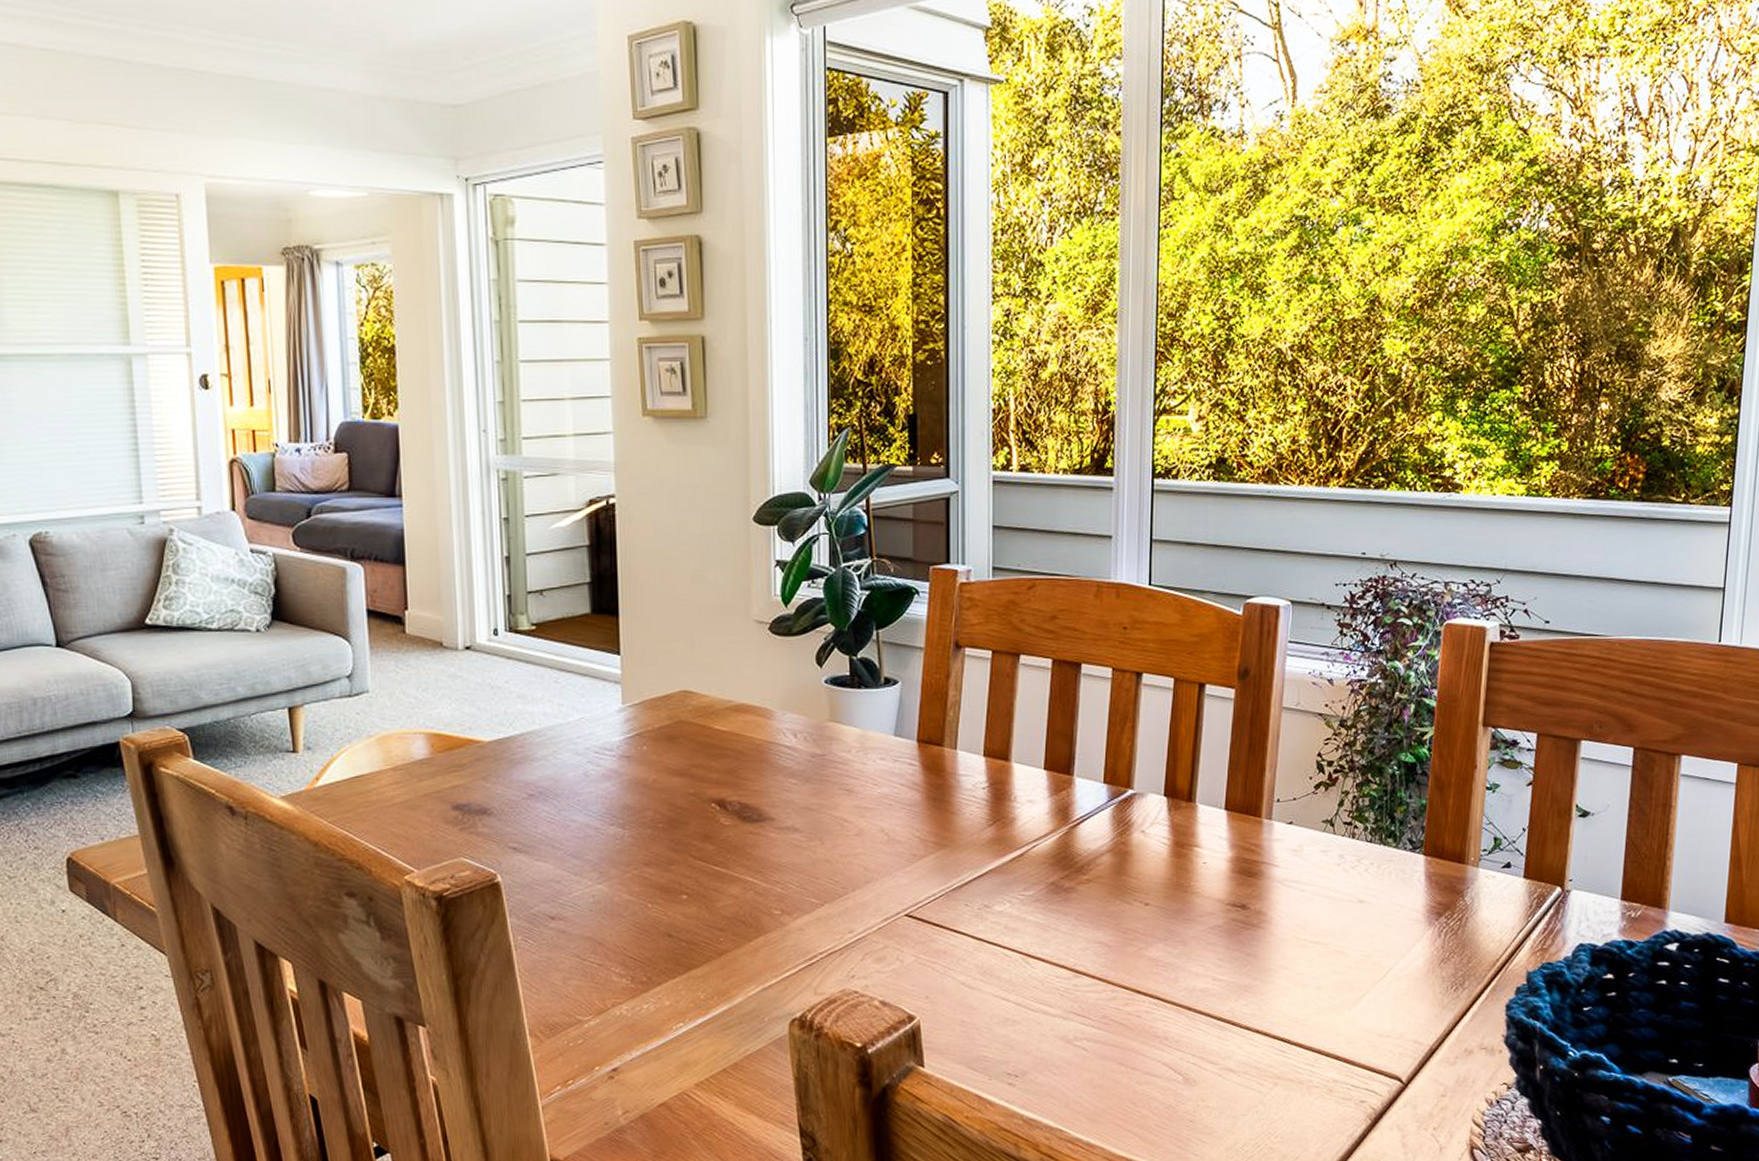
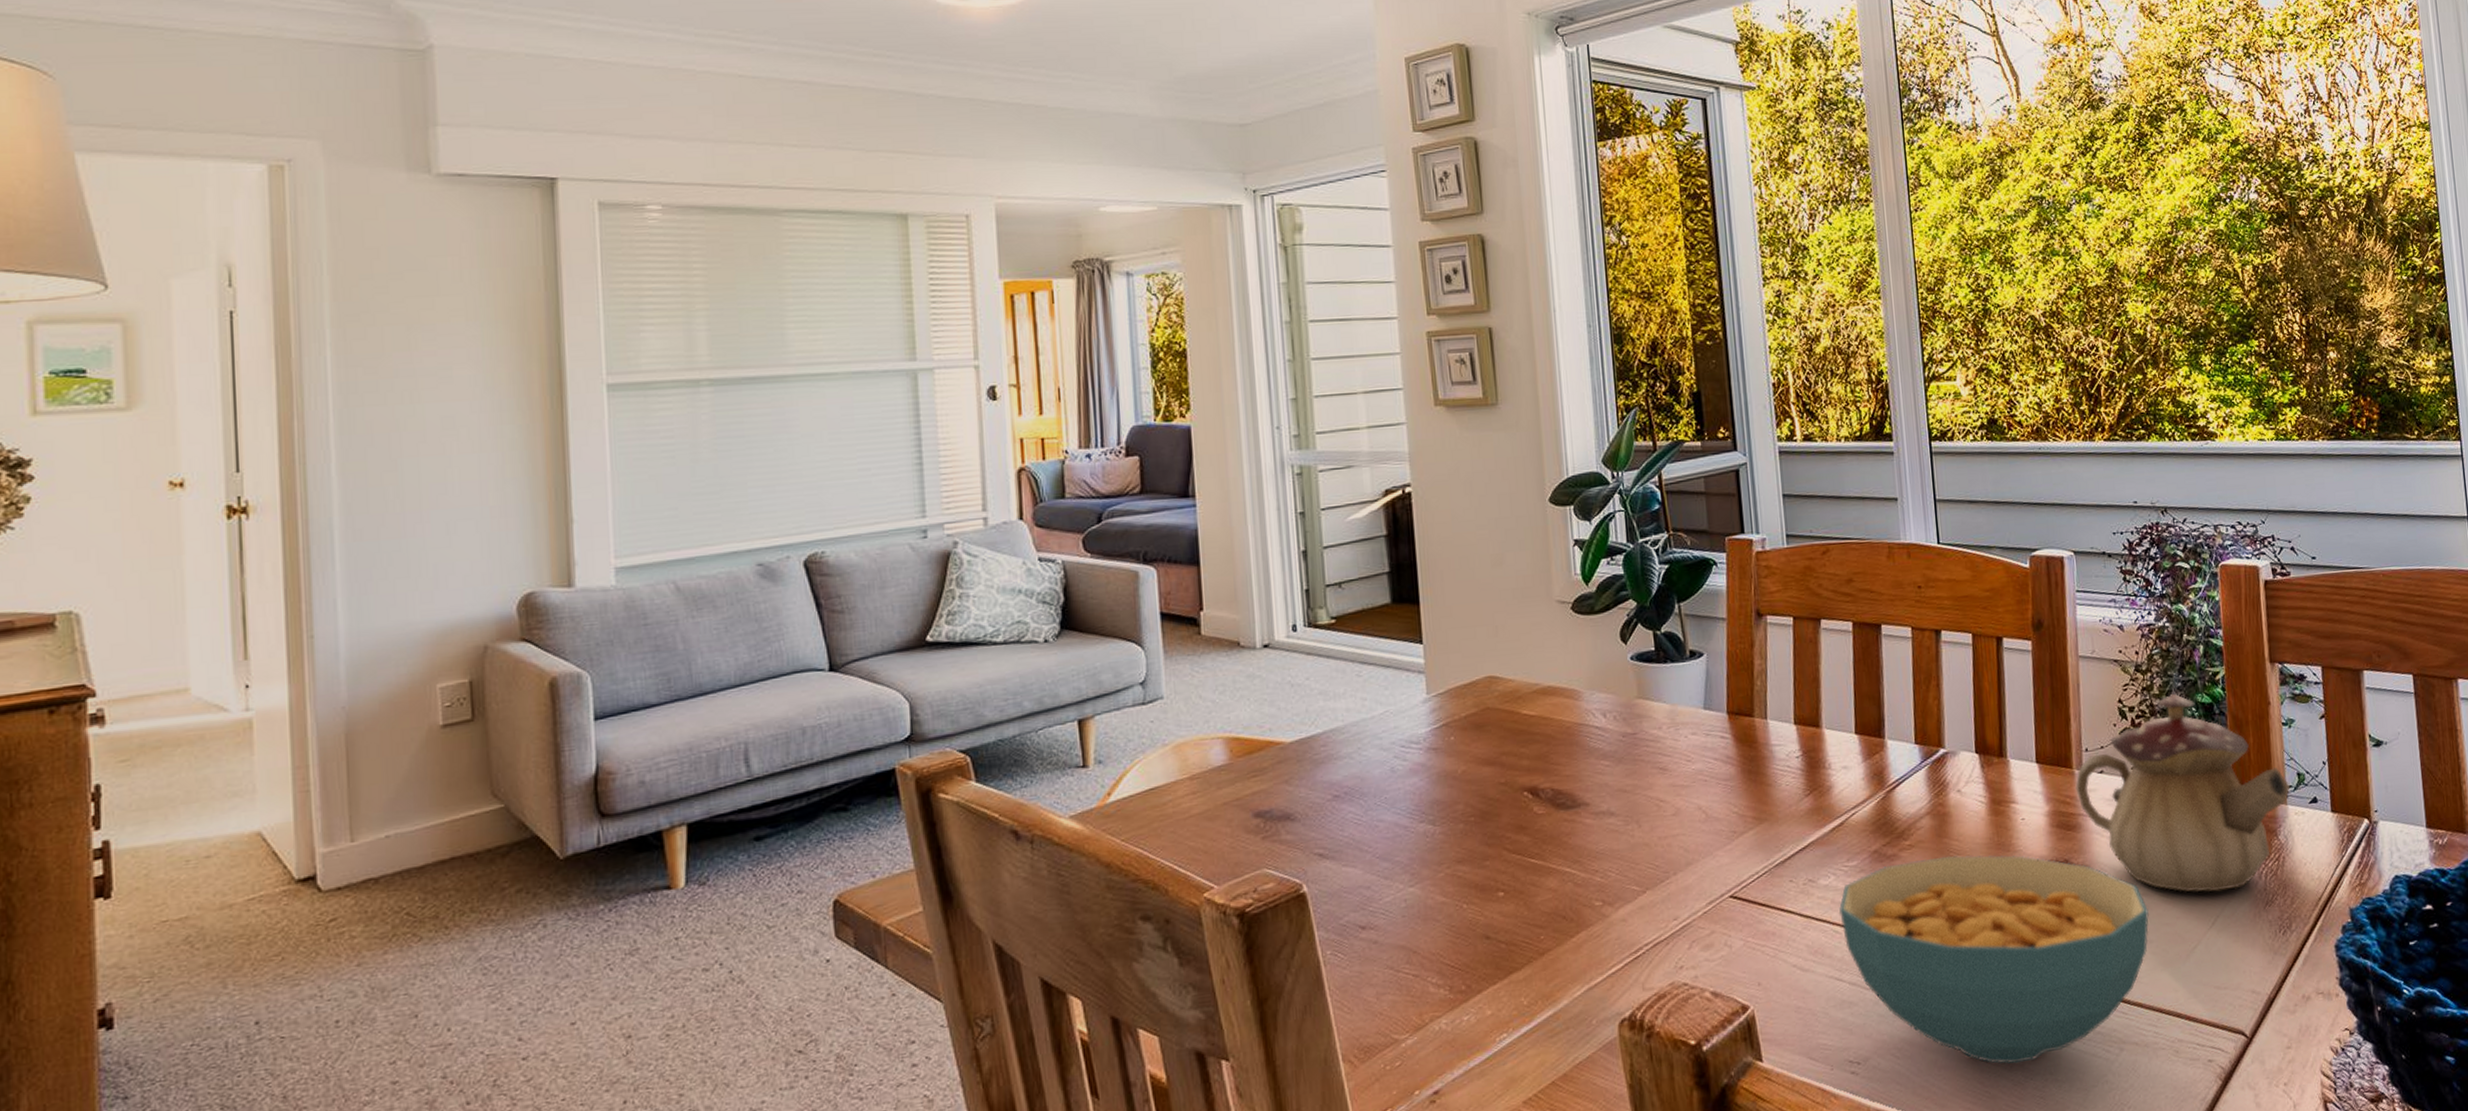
cereal bowl: none [1010,892,1320,1089] -> present [1838,855,2149,1064]
teapot: none [1262,751,1485,946] -> present [2075,694,2291,892]

